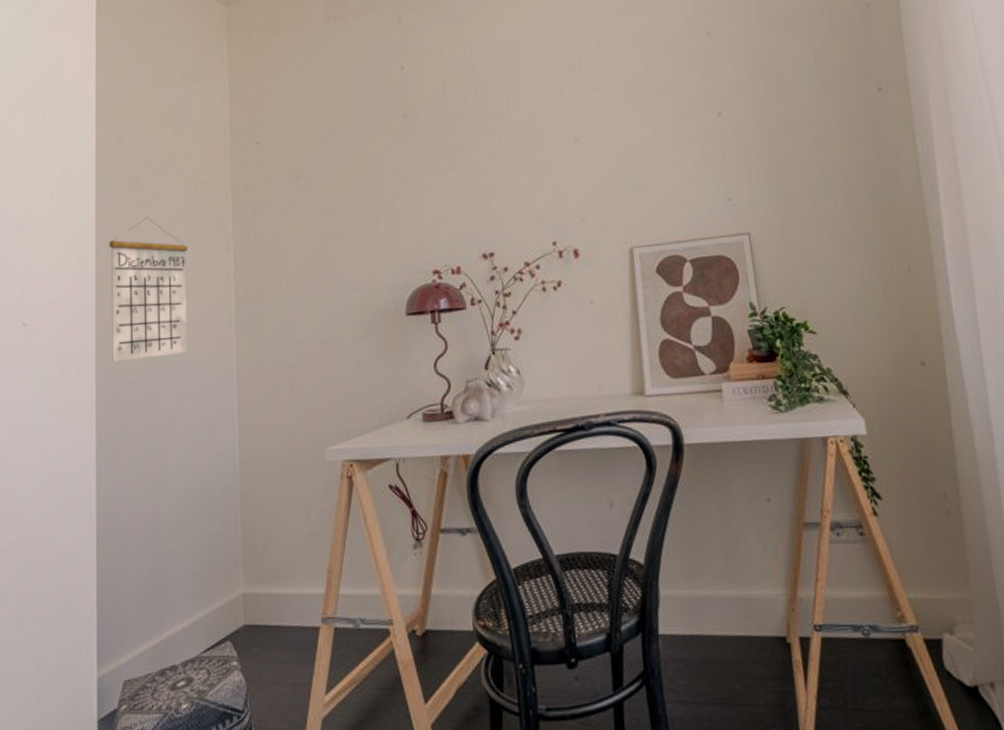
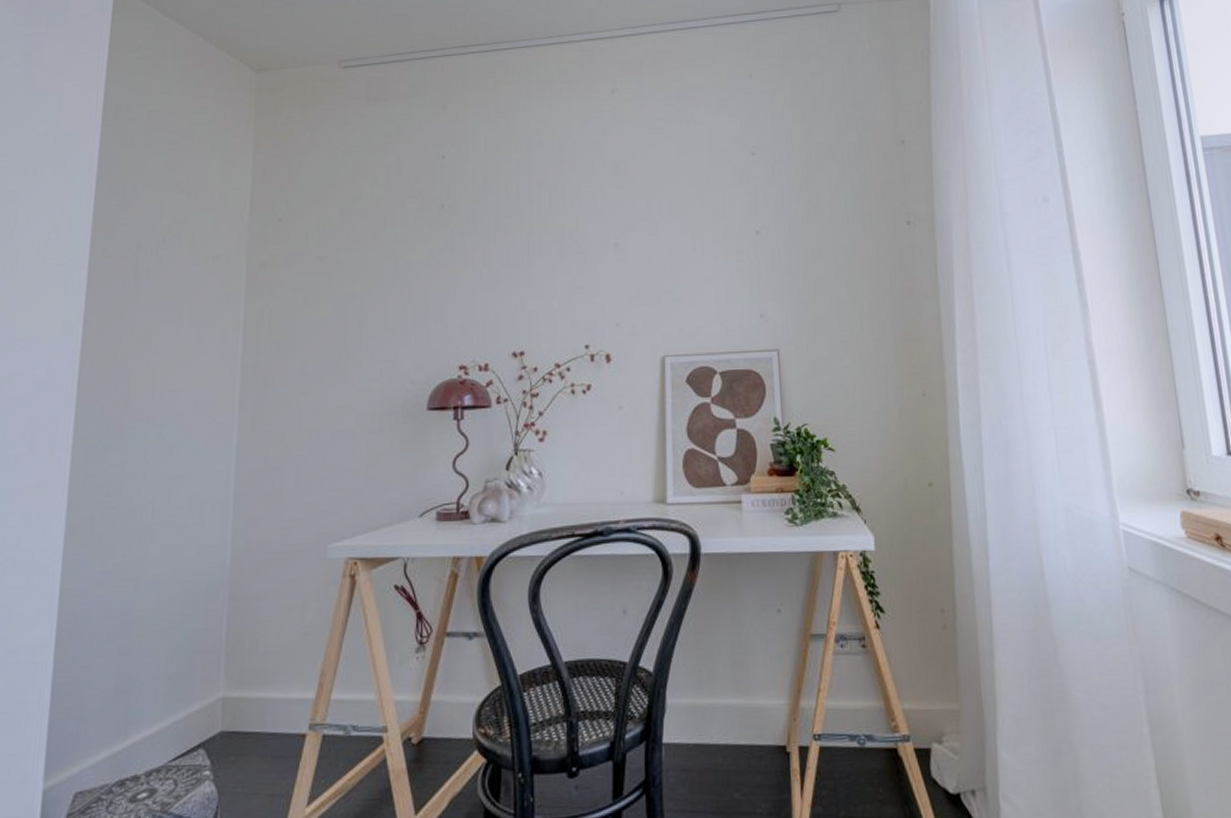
calendar: present [109,217,188,362] -> none [92,288,192,442]

